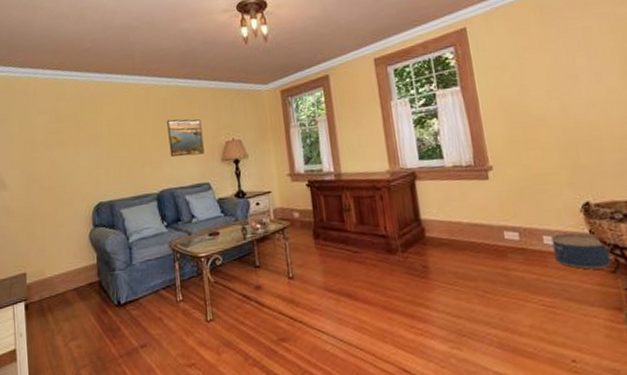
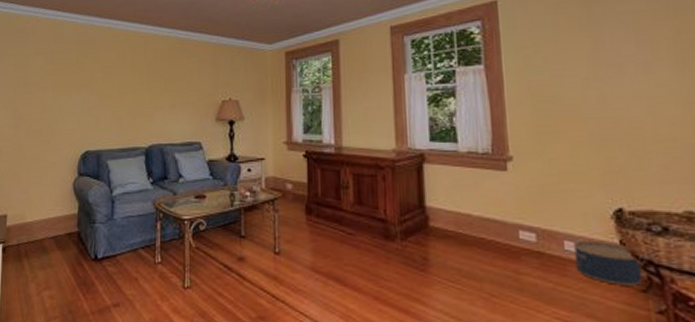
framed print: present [167,119,205,157] -> none [163,72,199,112]

